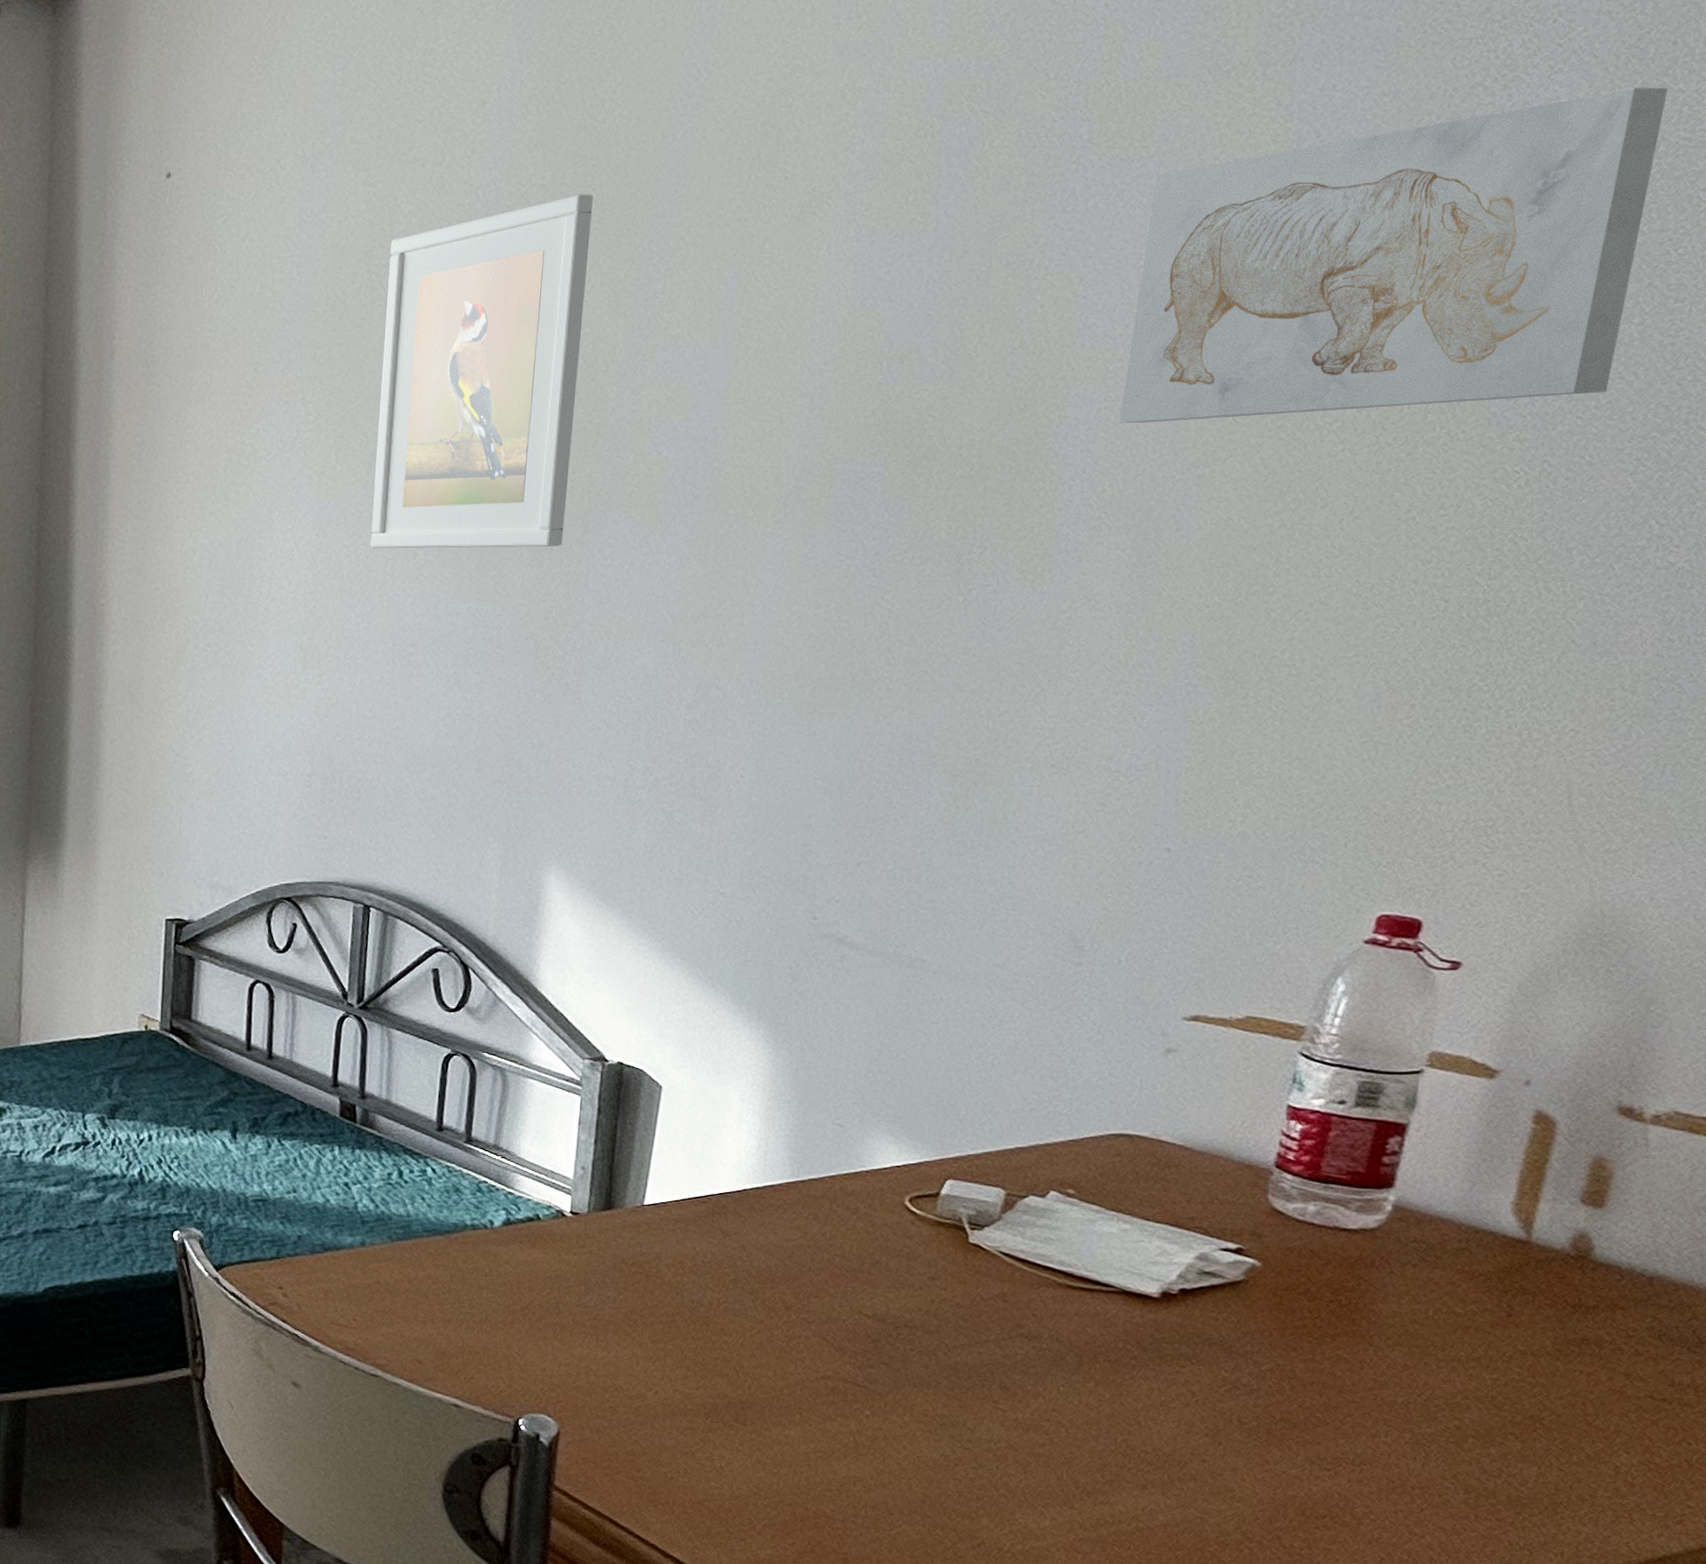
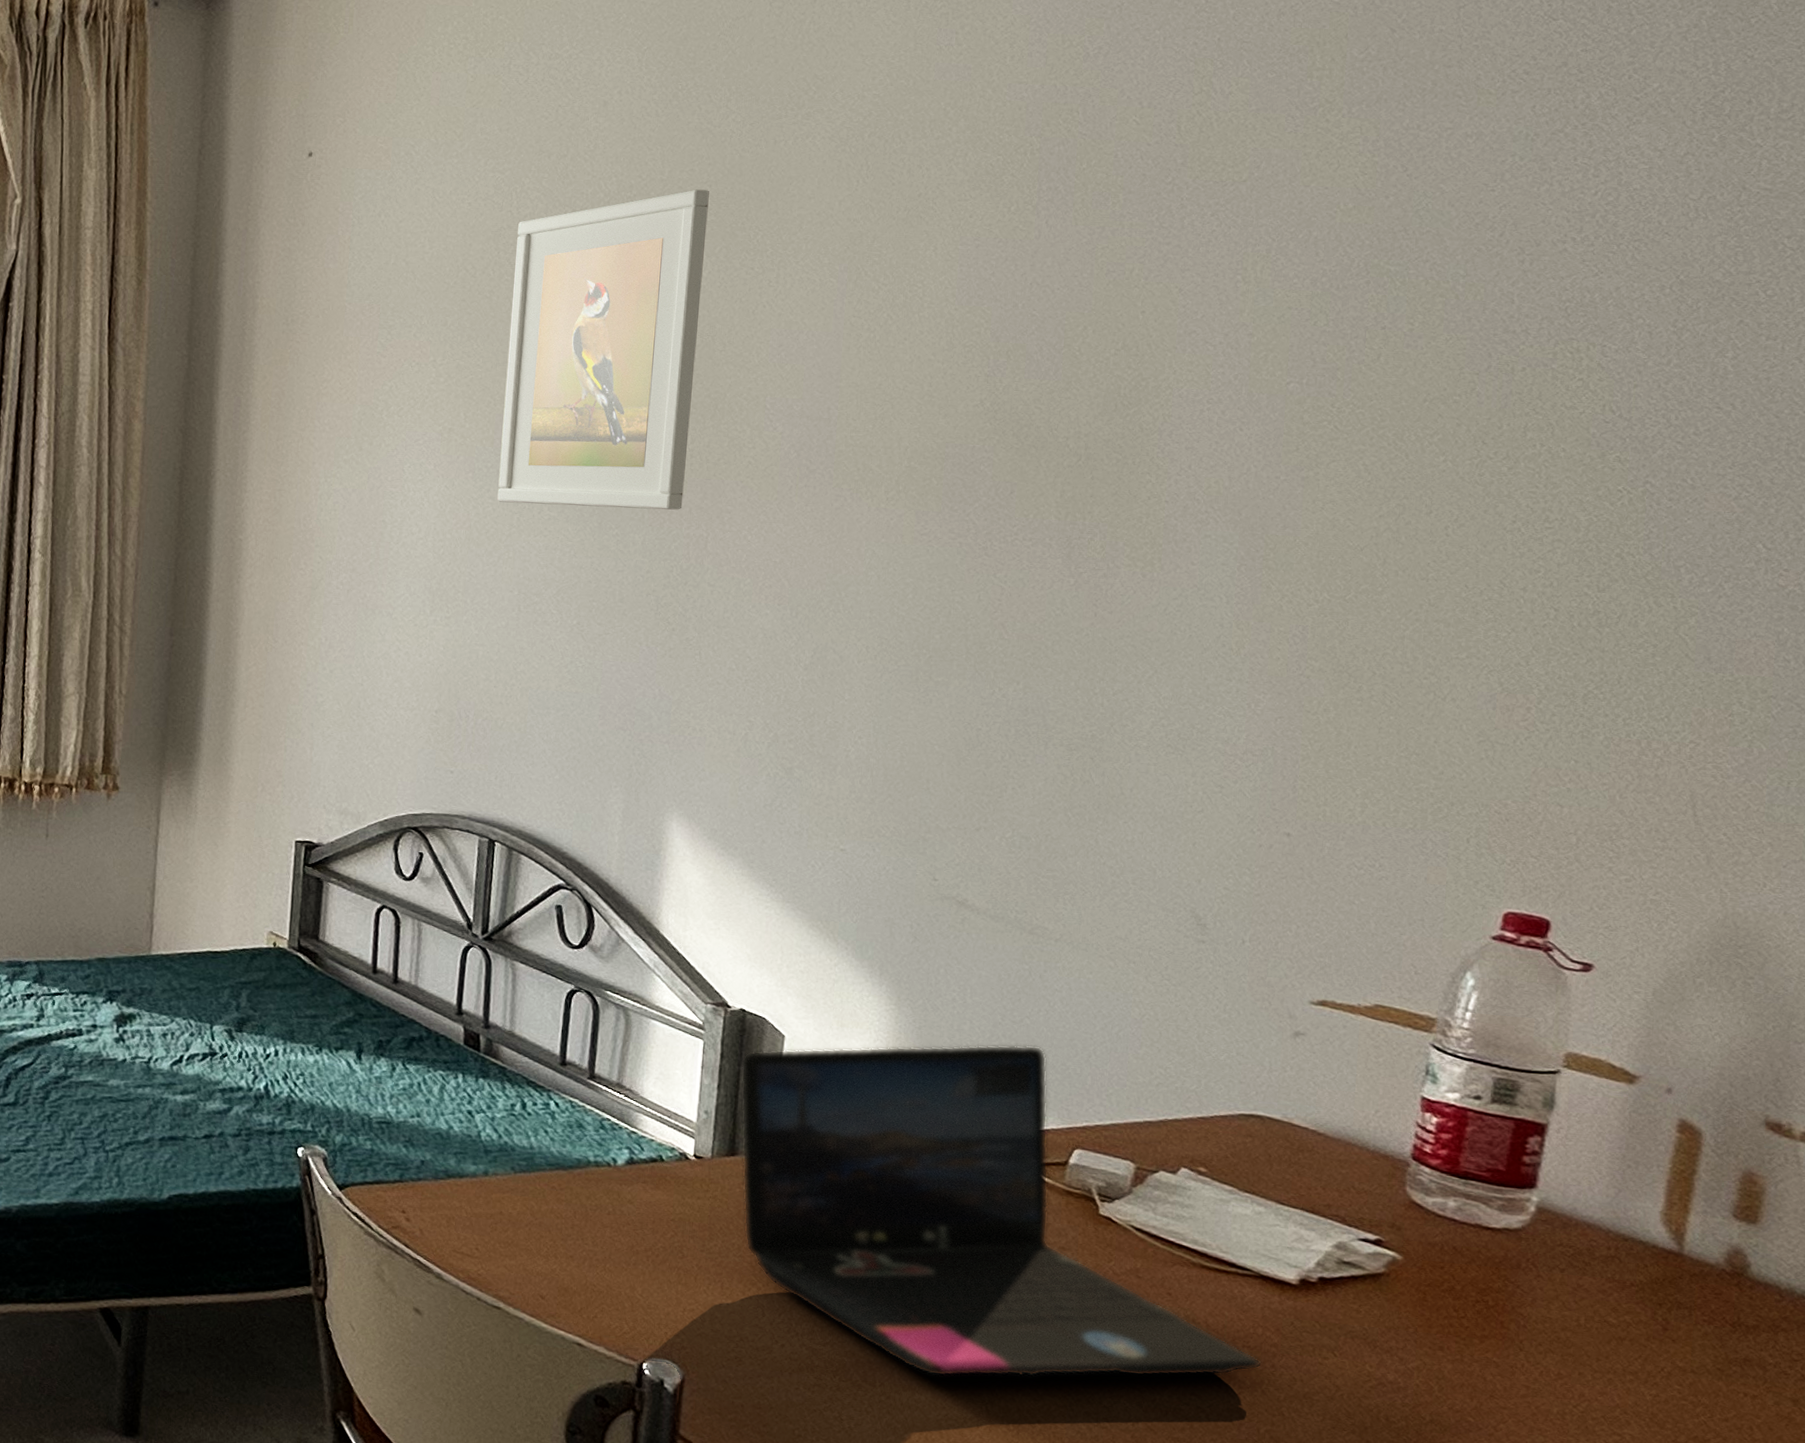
laptop: none [617,1079,1122,1411] -> present [741,1045,1262,1378]
wall art: present [1118,87,1668,424] -> none [1221,140,1746,426]

